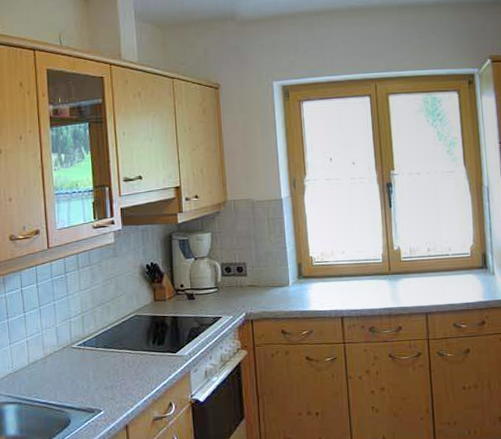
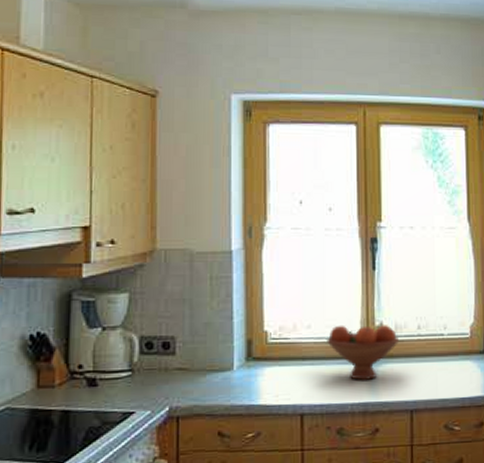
fruit bowl: none [357,249,414,292] -> present [327,325,400,381]

